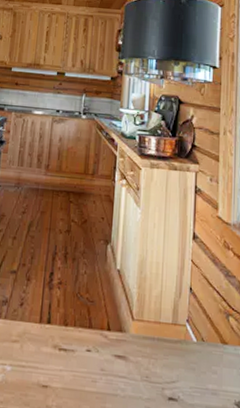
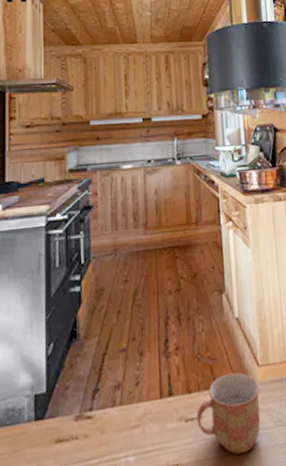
mug: none [69,318,132,396] -> present [196,372,261,455]

